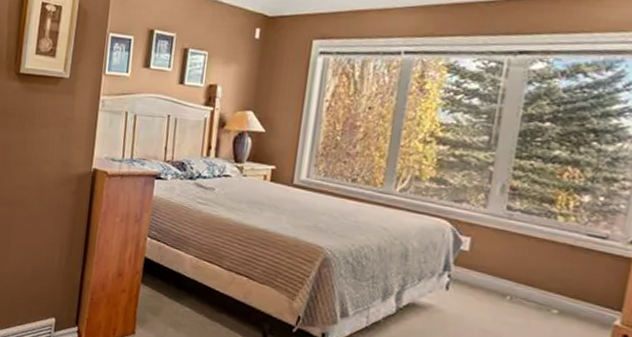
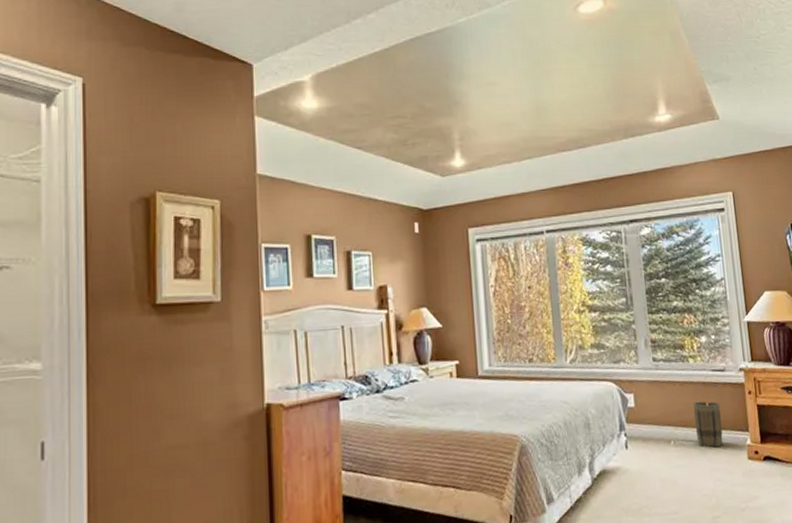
basket: none [543,263,587,318] -> present [694,401,723,448]

